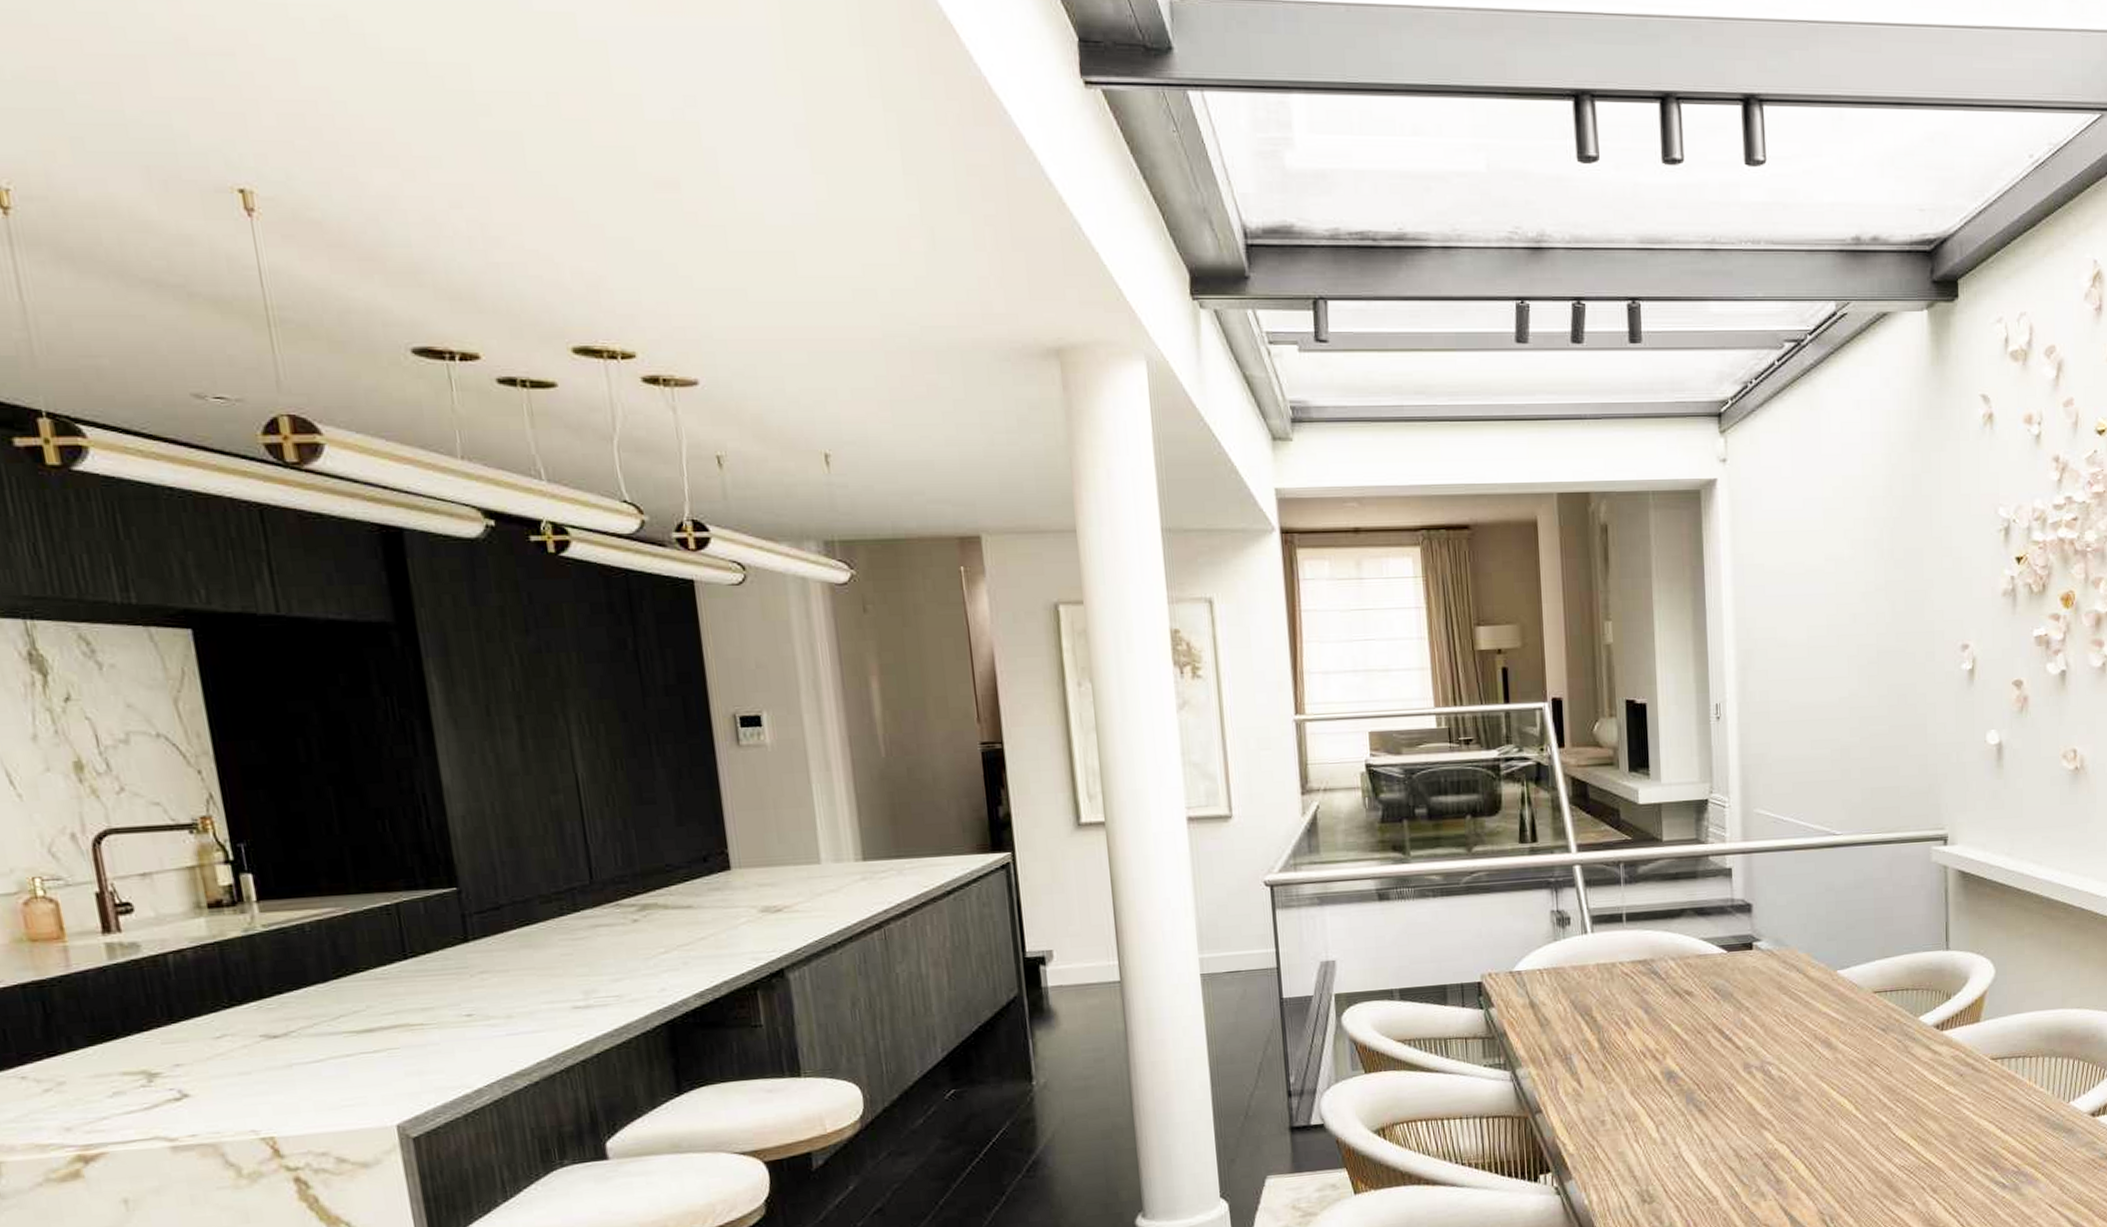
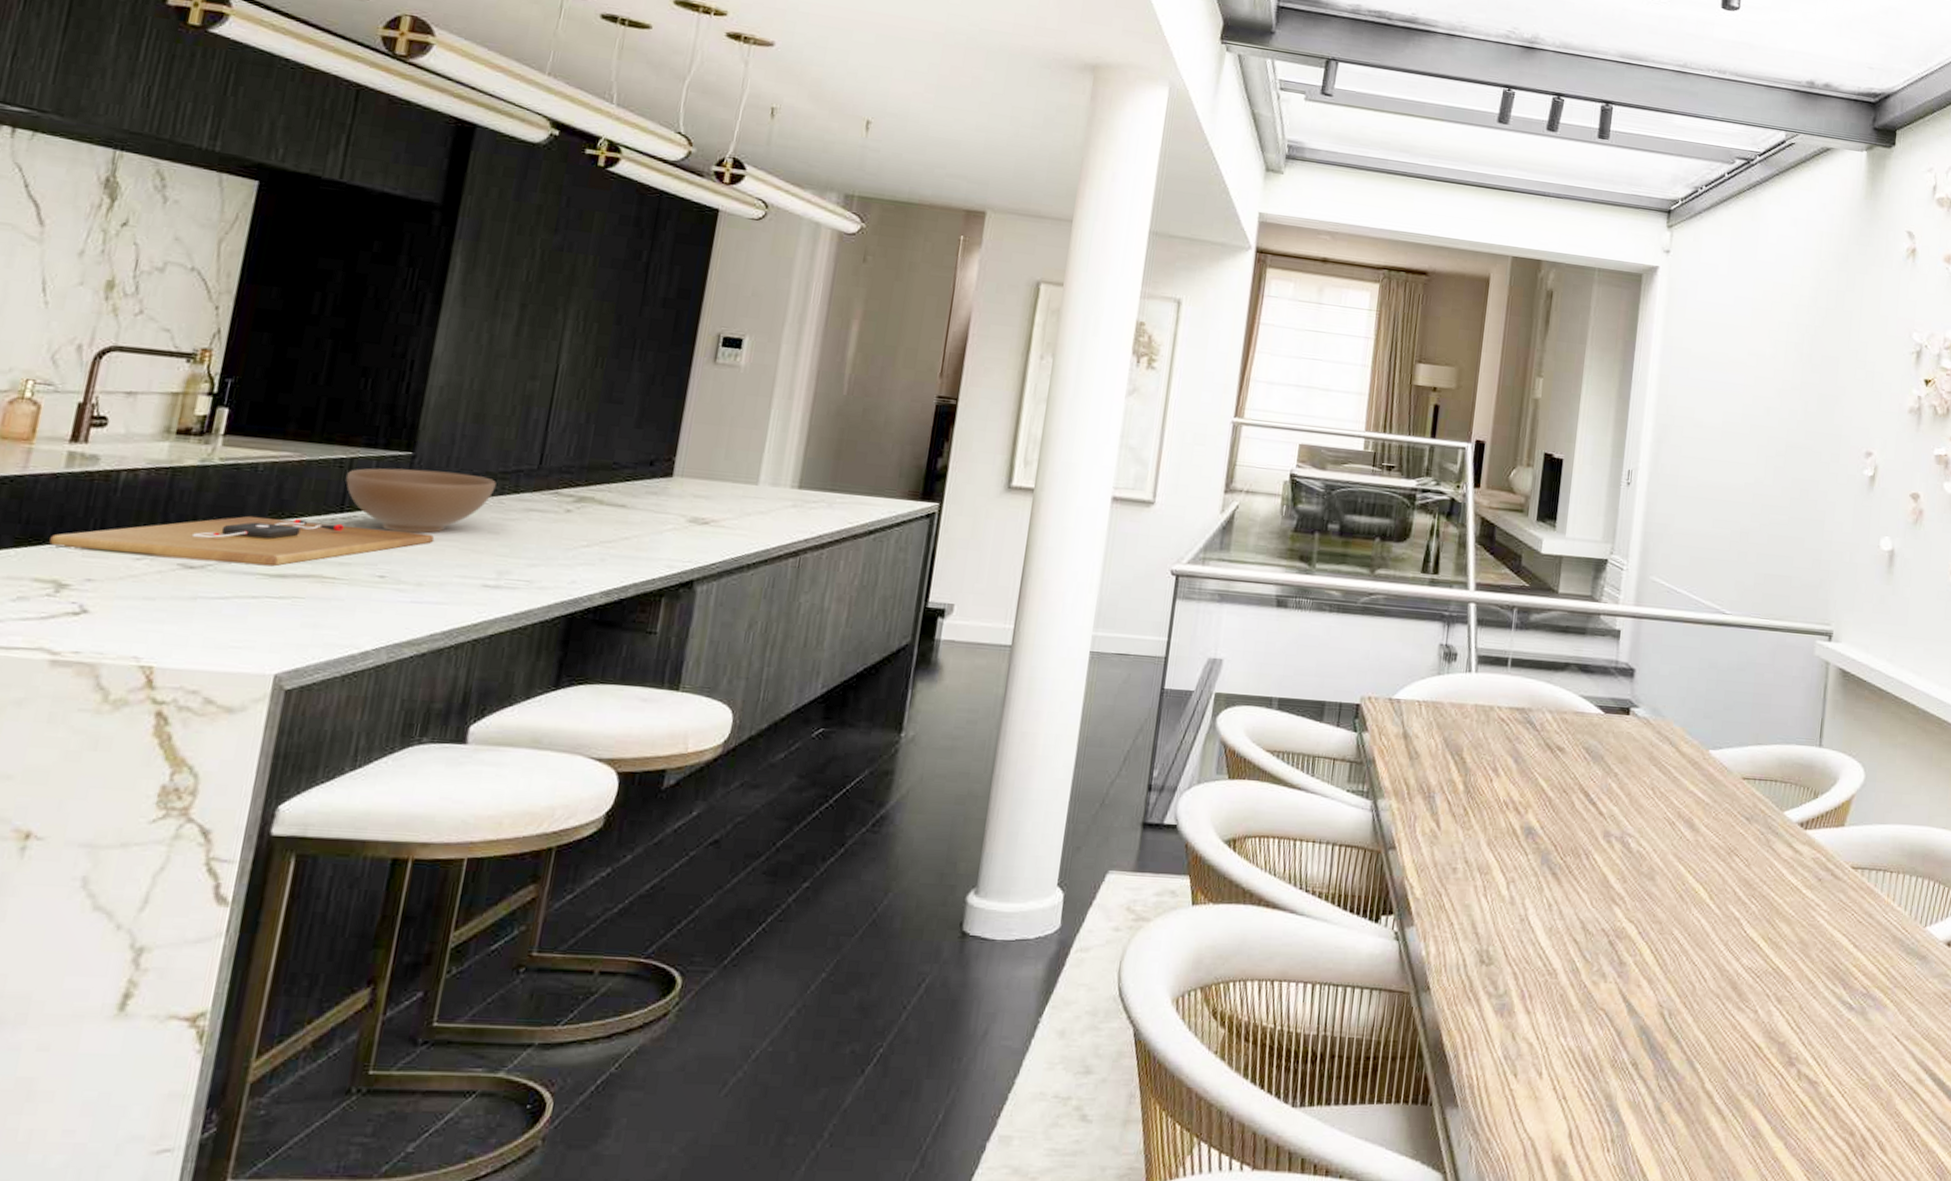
cutting board: none [122,966,508,1038] -> present [49,515,434,567]
bowl: none [397,900,554,970] -> present [346,468,497,534]

